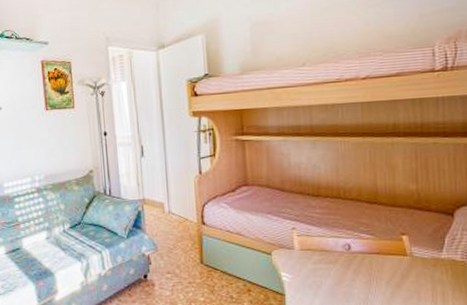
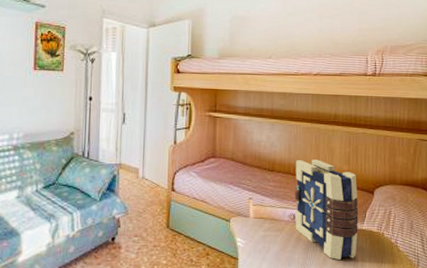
book: none [346,179,435,294] -> present [295,159,359,260]

